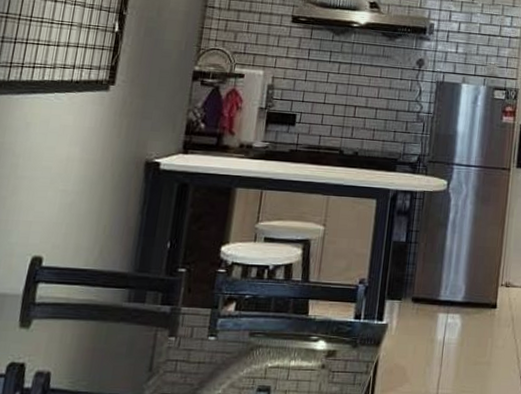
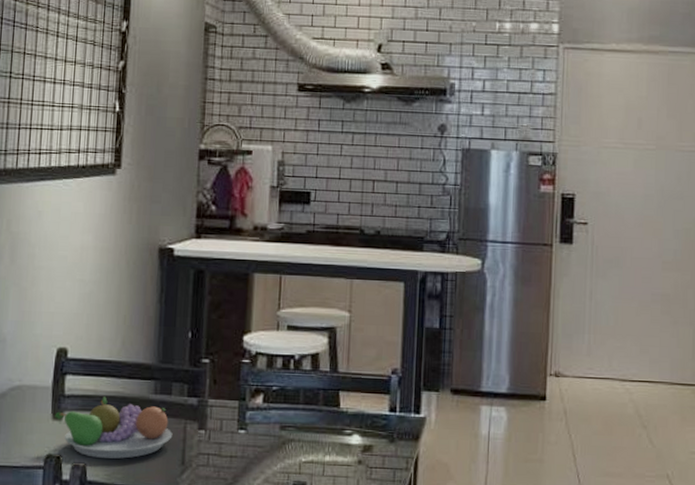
fruit bowl: none [22,304,143,366] -> present [55,396,173,459]

